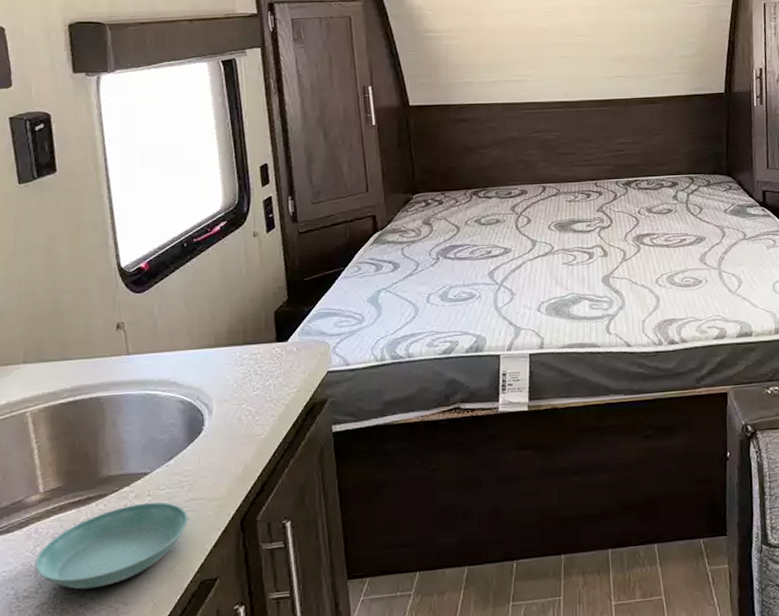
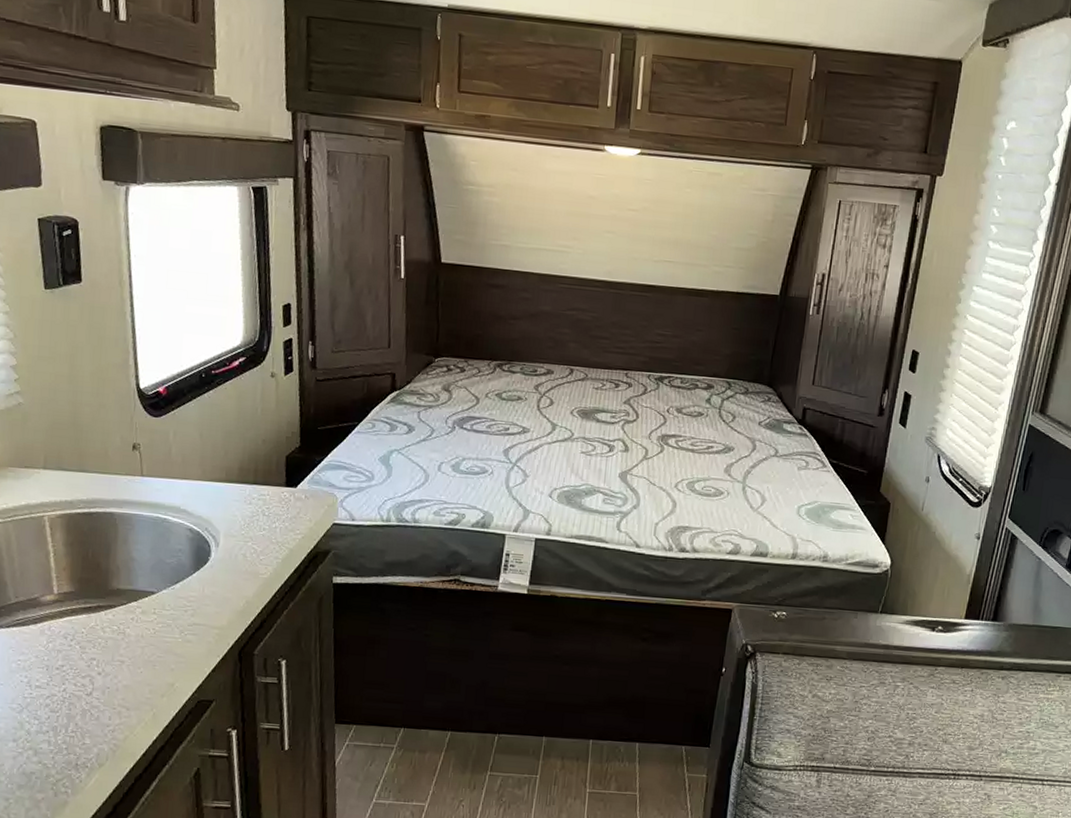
saucer: present [35,502,189,590] -> none [47,619,190,690]

